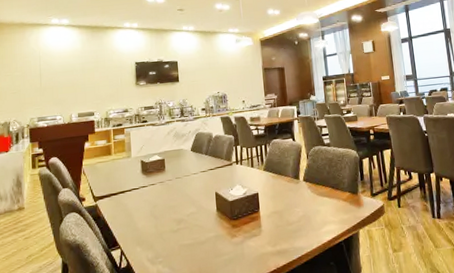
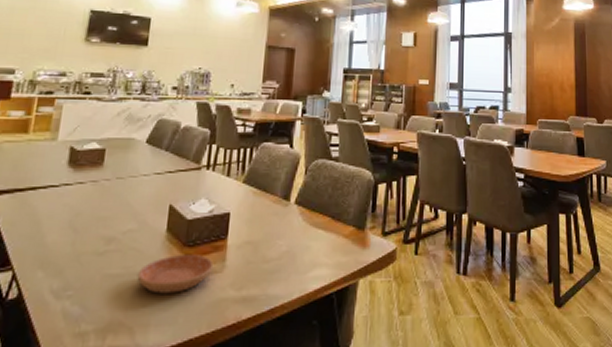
saucer: none [202,224,254,254] -> present [137,255,214,294]

